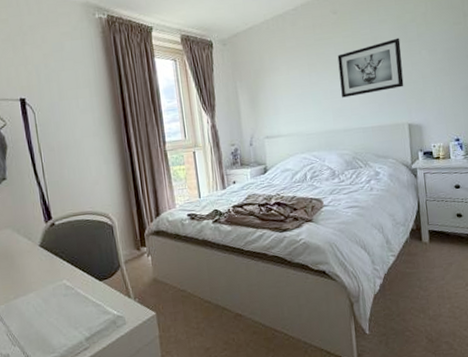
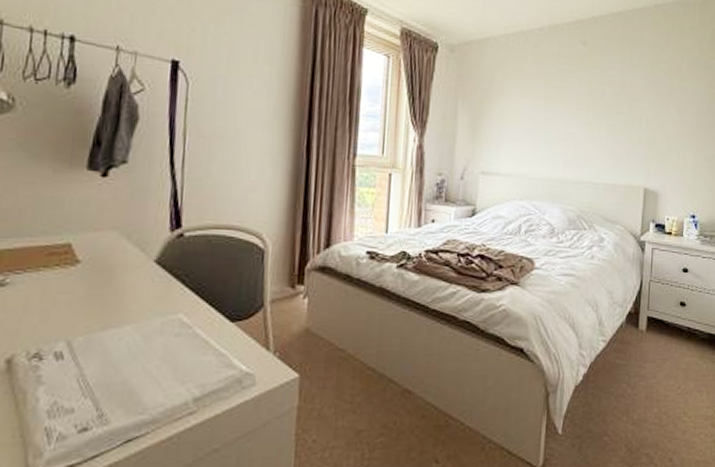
wall art: present [337,38,404,98] -> none [577,88,650,145]

